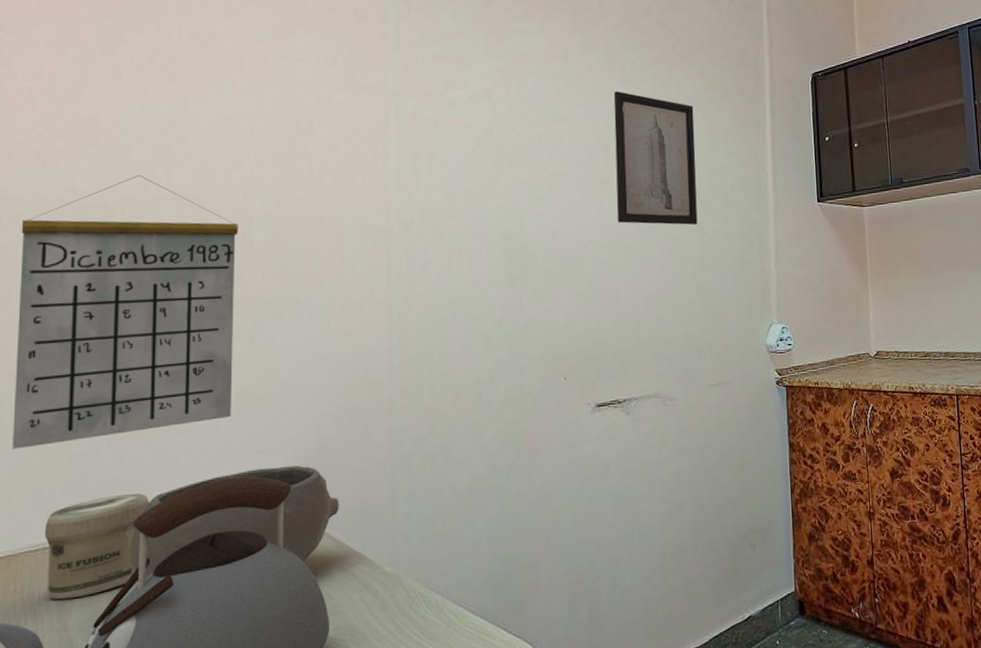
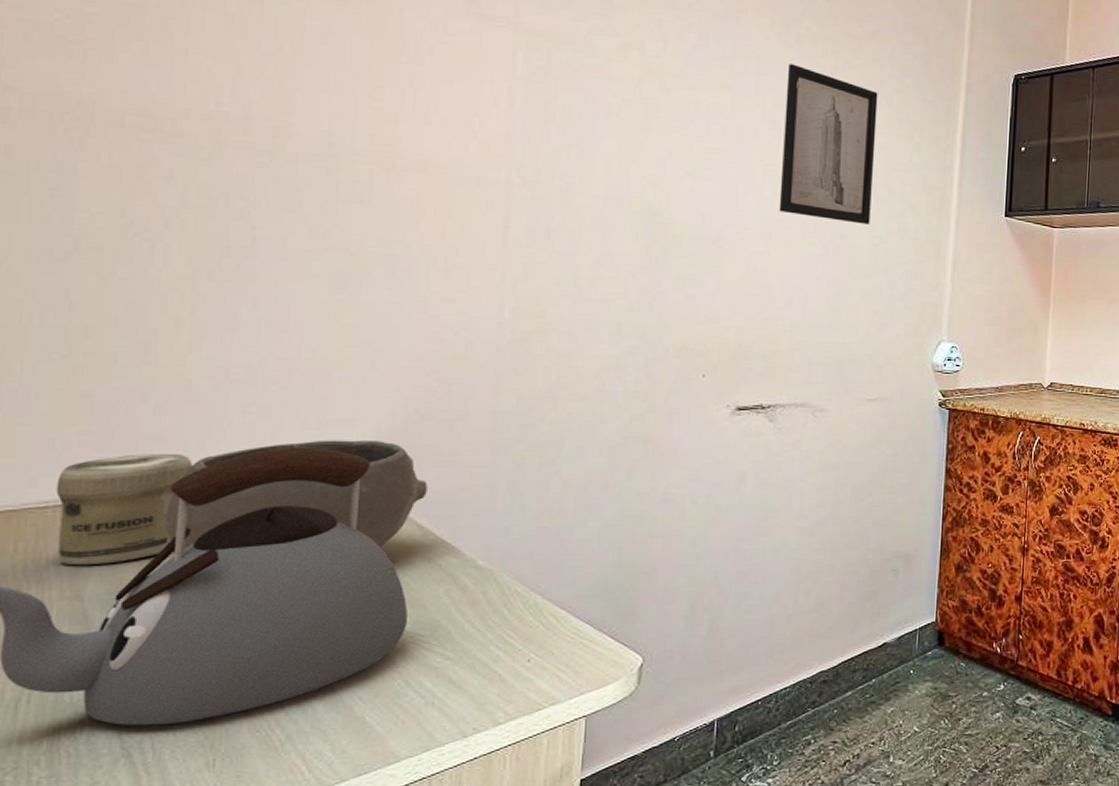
calendar: present [12,174,238,449] -> none [17,82,321,389]

